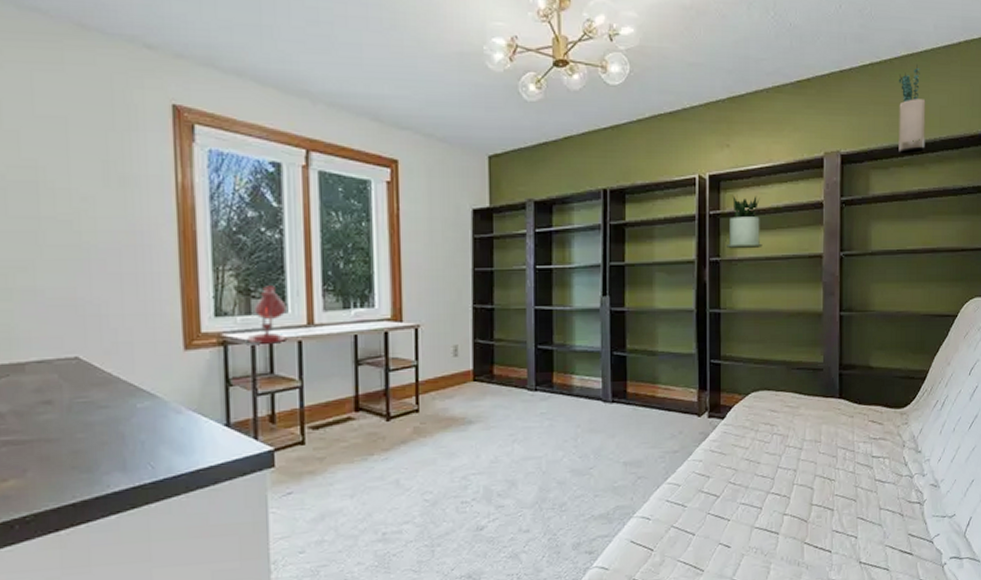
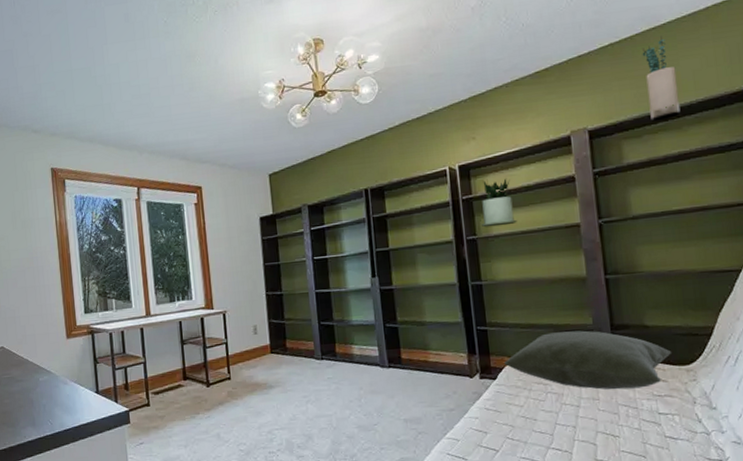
desk lamp: present [247,285,287,344] -> none [106,288,132,332]
cushion: none [734,369,891,432] -> present [504,330,672,390]

